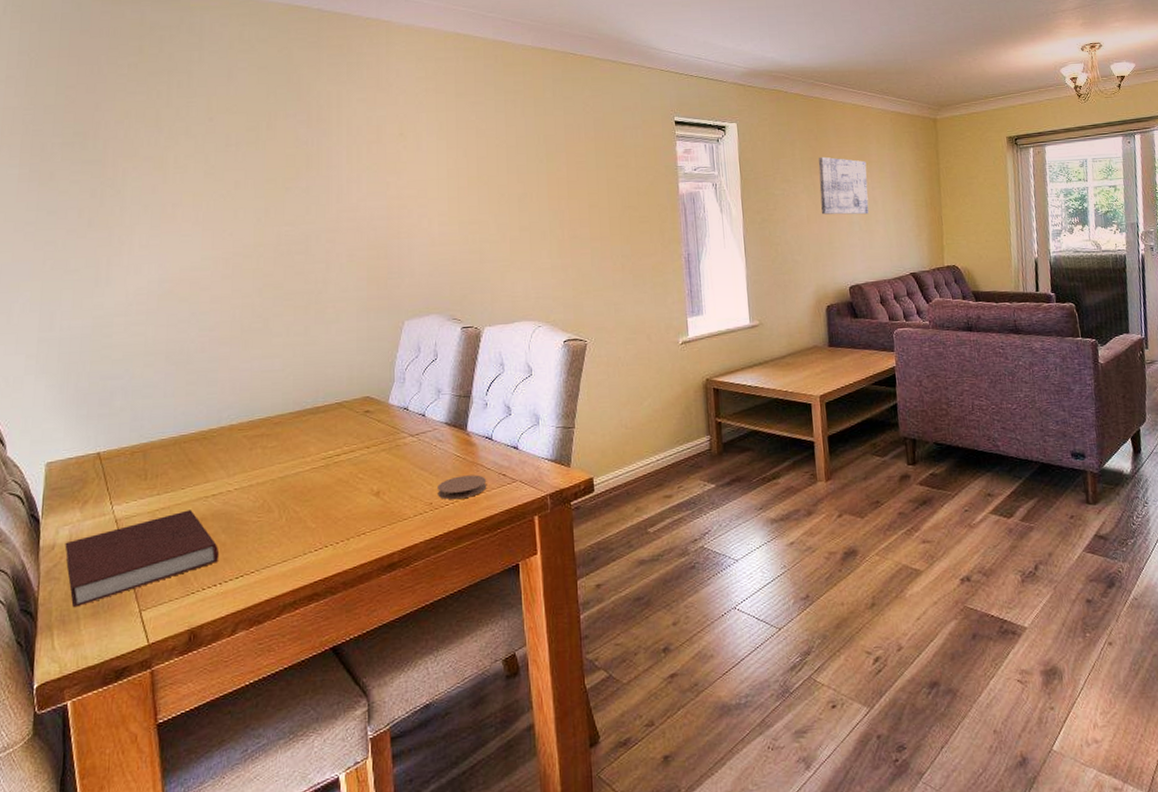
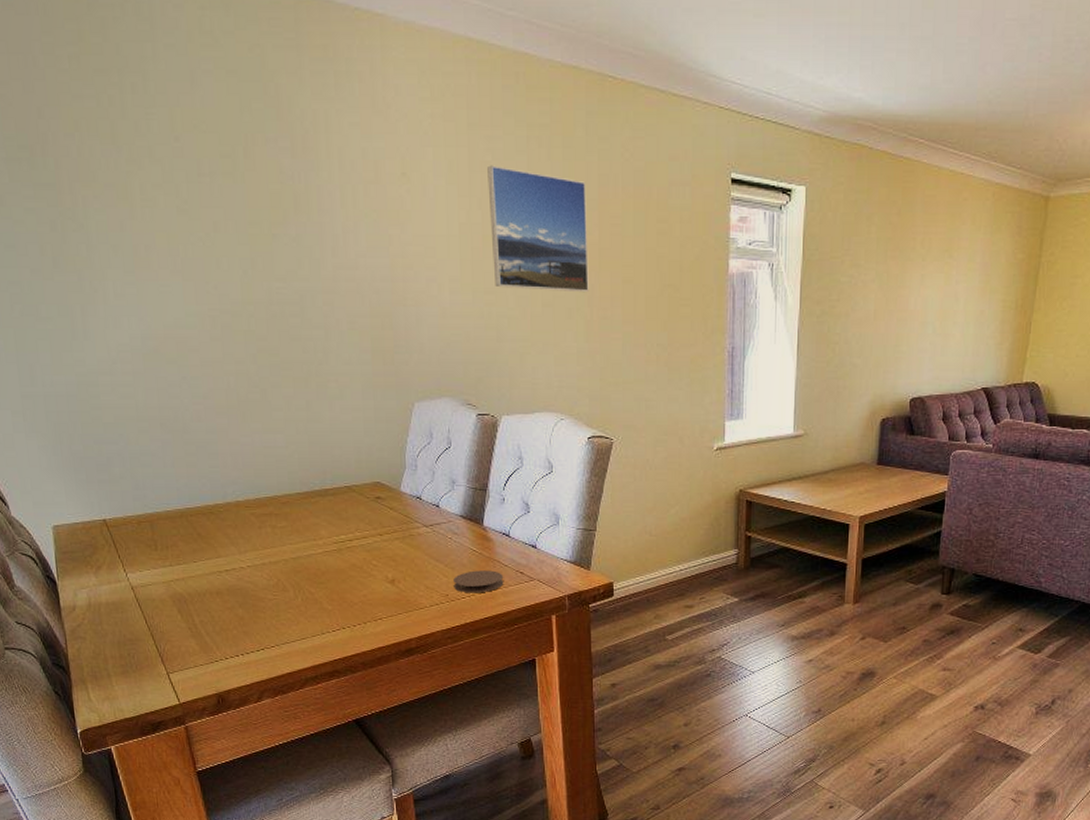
notebook: present [65,510,220,608] -> none [85,583,239,666]
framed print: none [472,123,560,218] -> present [487,165,589,293]
wall art: present [818,156,869,215] -> none [891,237,954,314]

